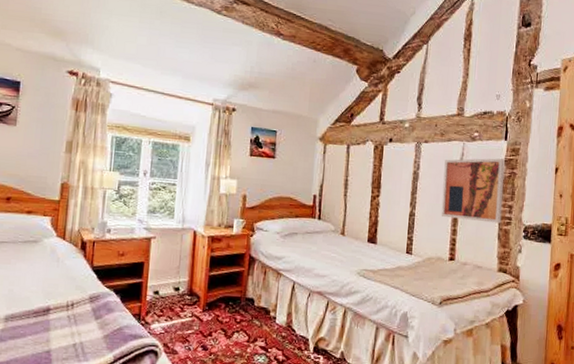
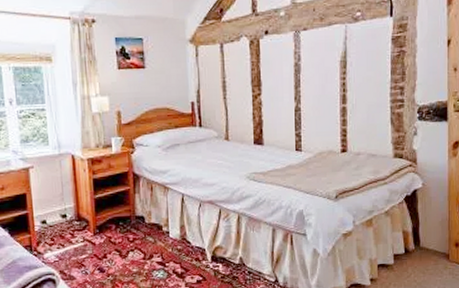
wall art: present [441,158,505,223] -> none [327,37,393,109]

